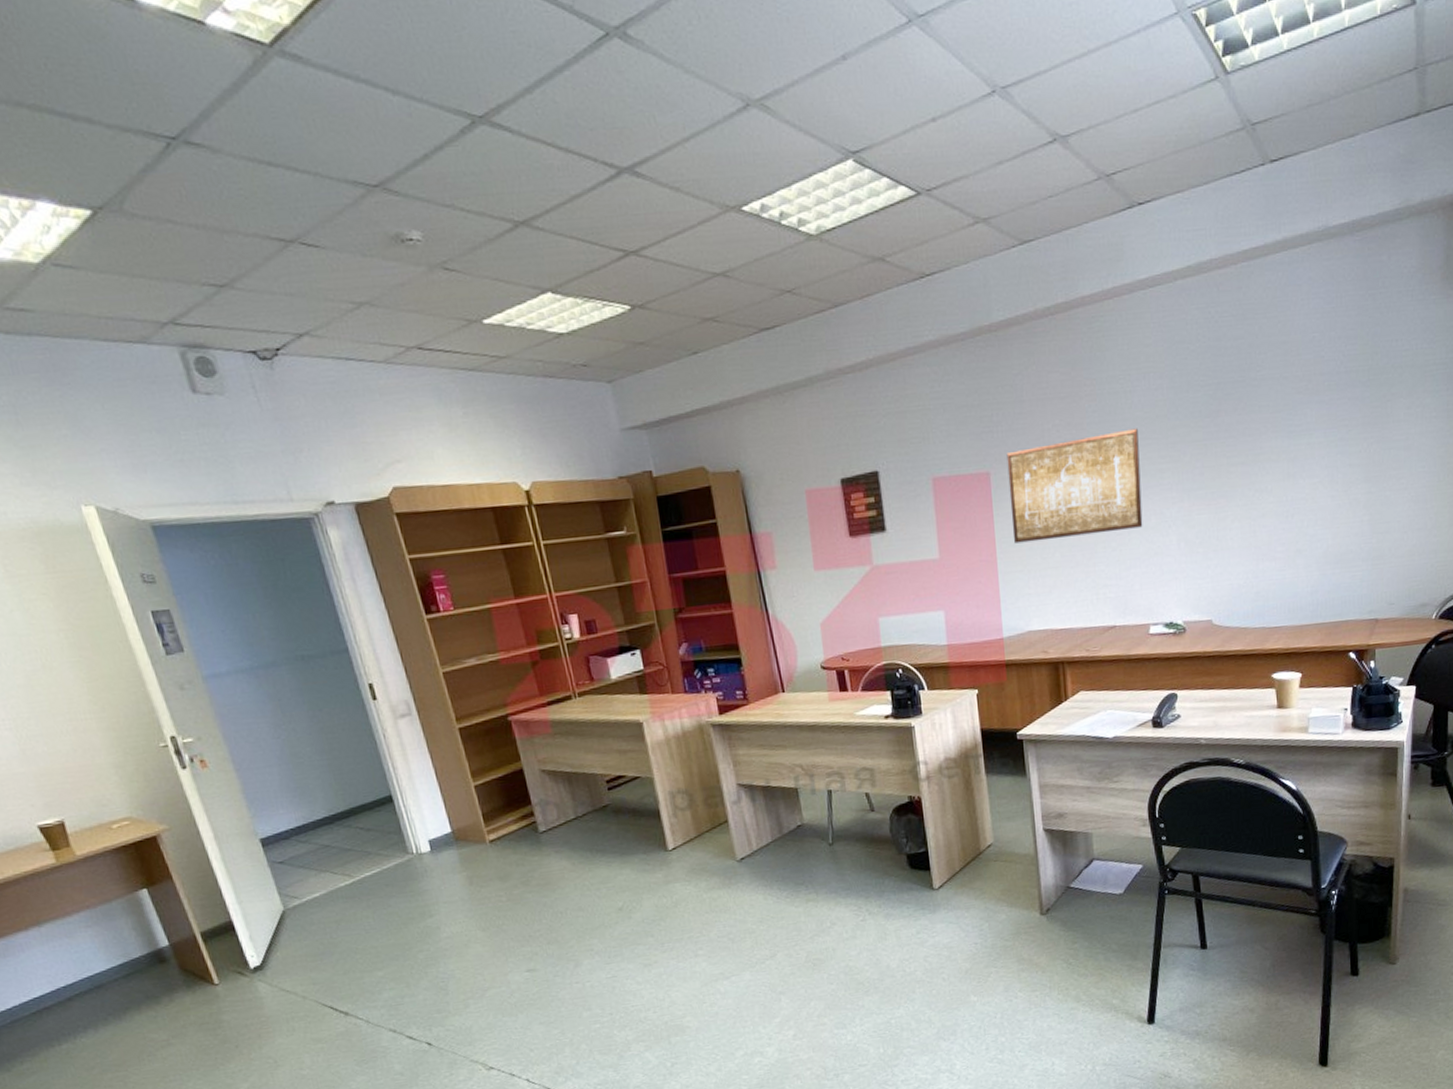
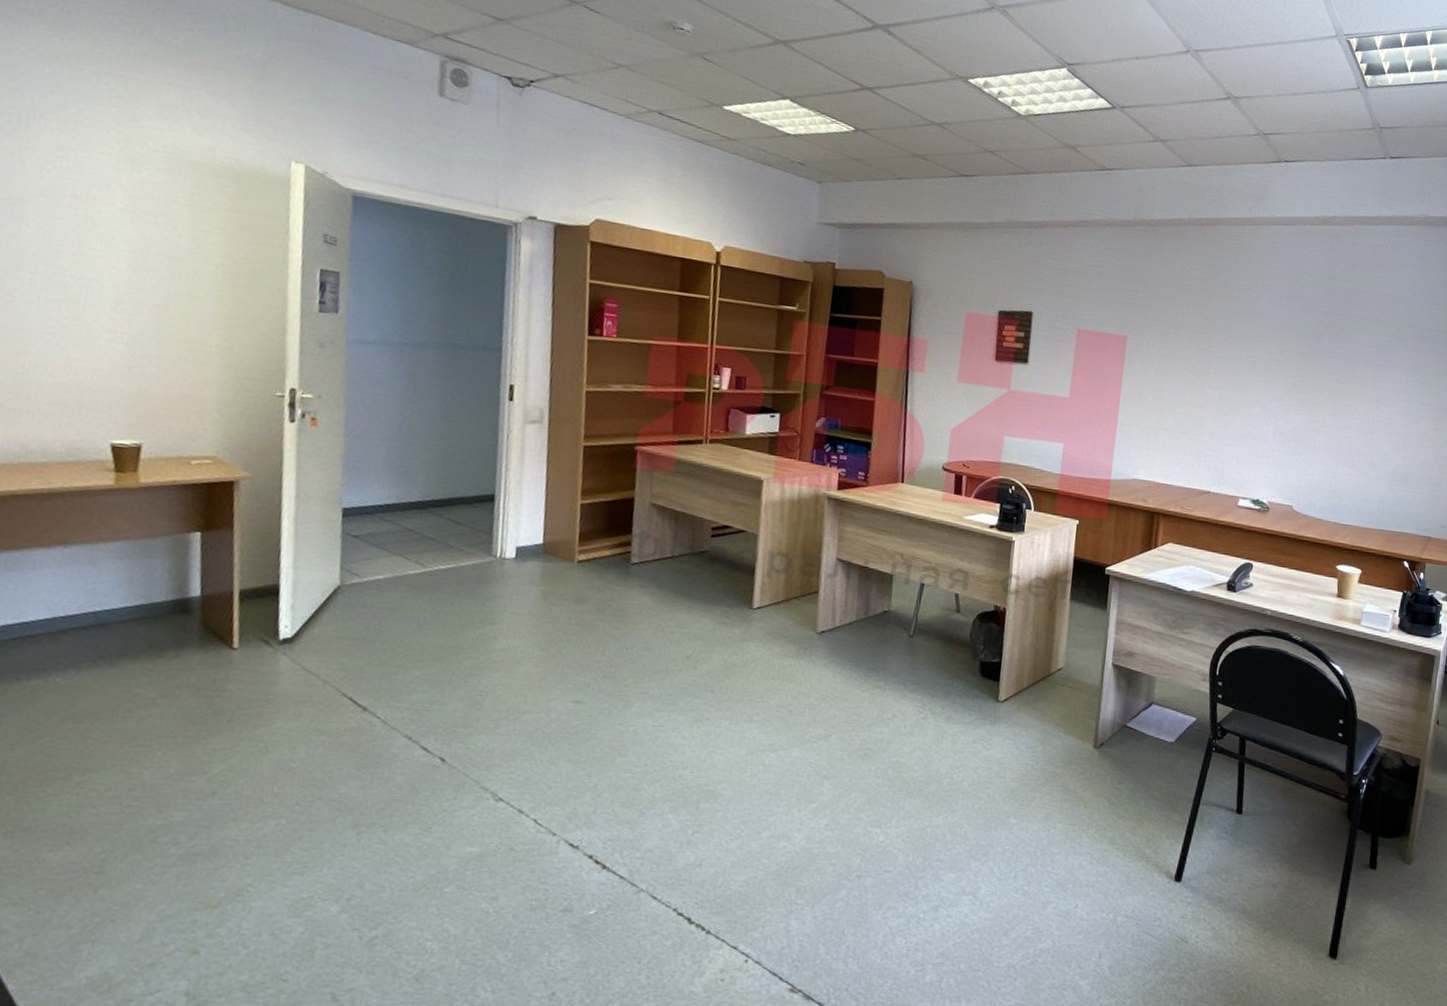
wall art: present [1006,428,1143,544] -> none [1135,324,1256,413]

